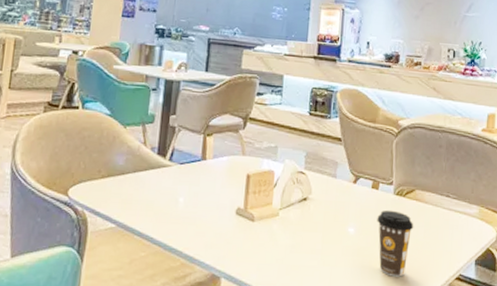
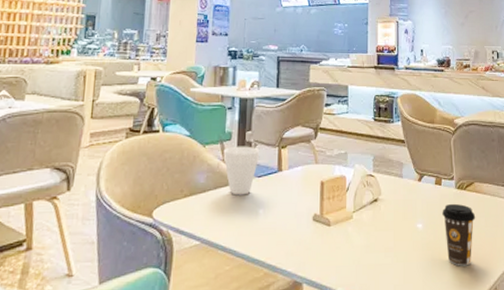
cup: none [144,129,184,182] -> present [223,146,260,195]

